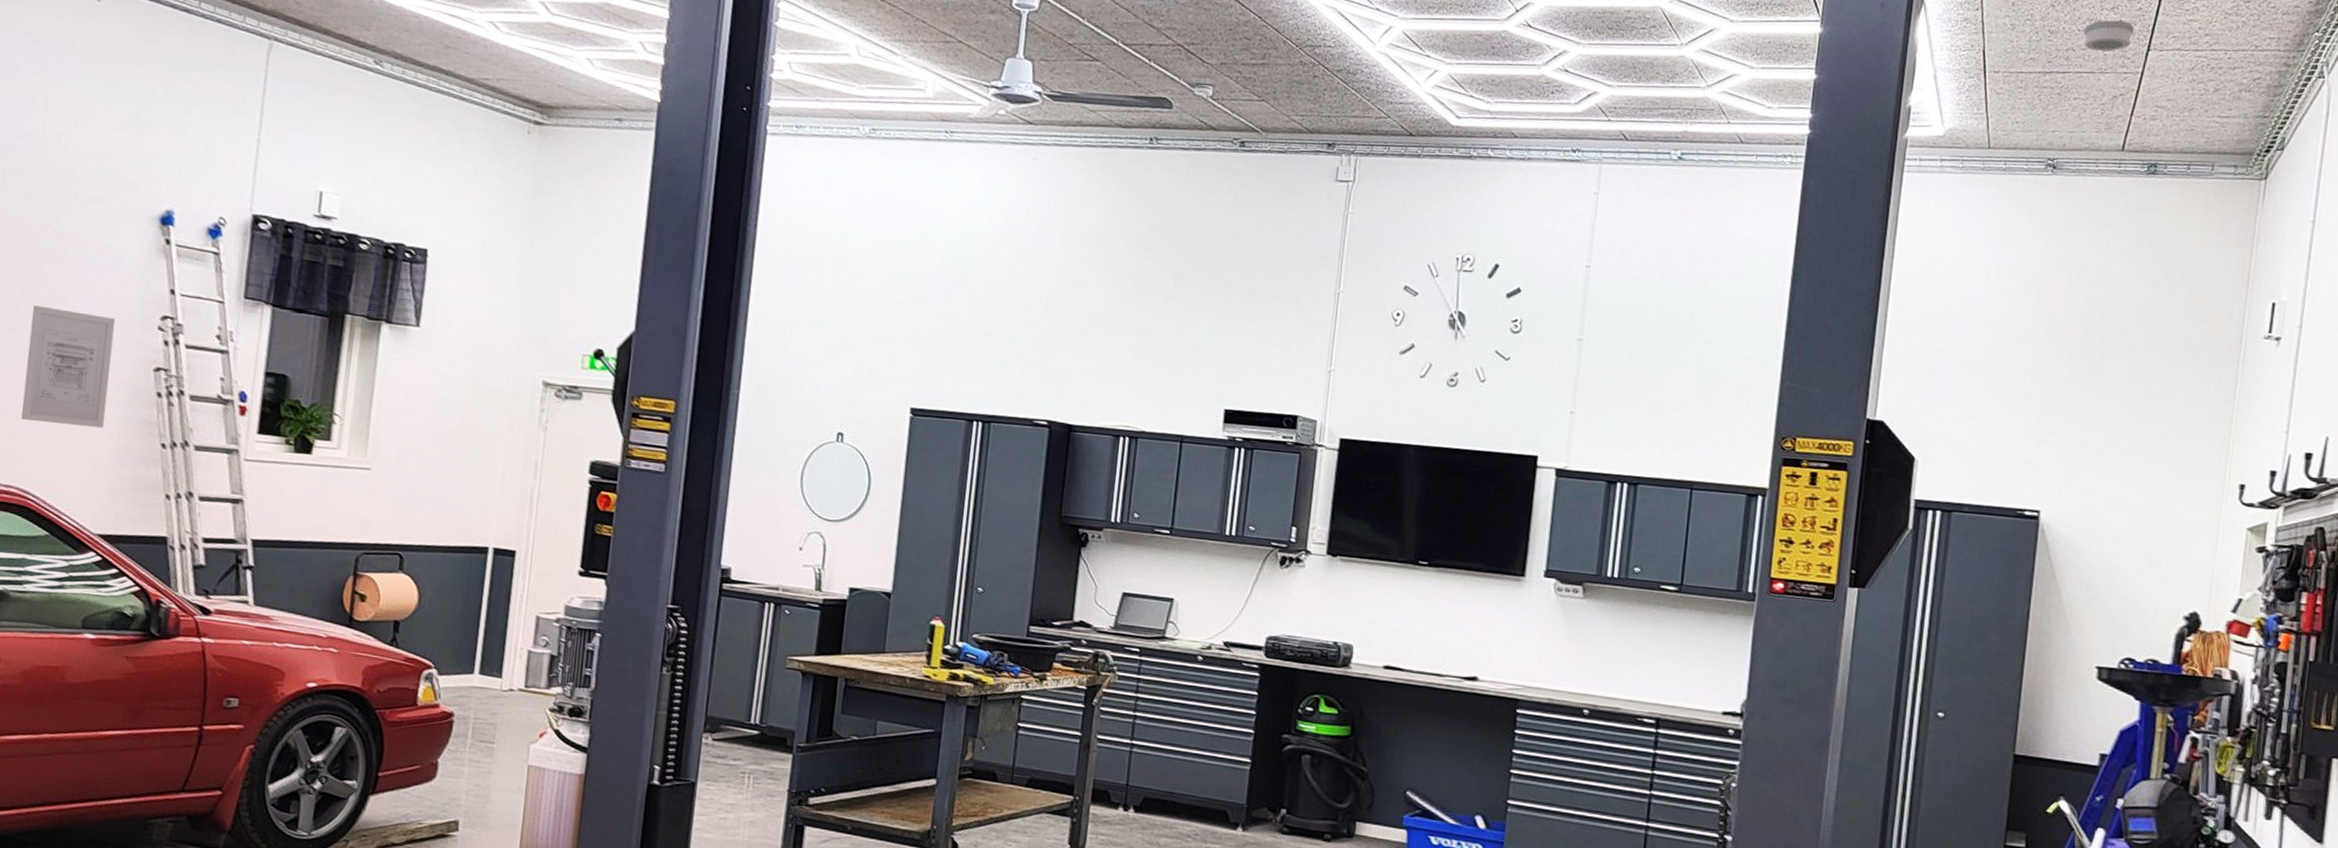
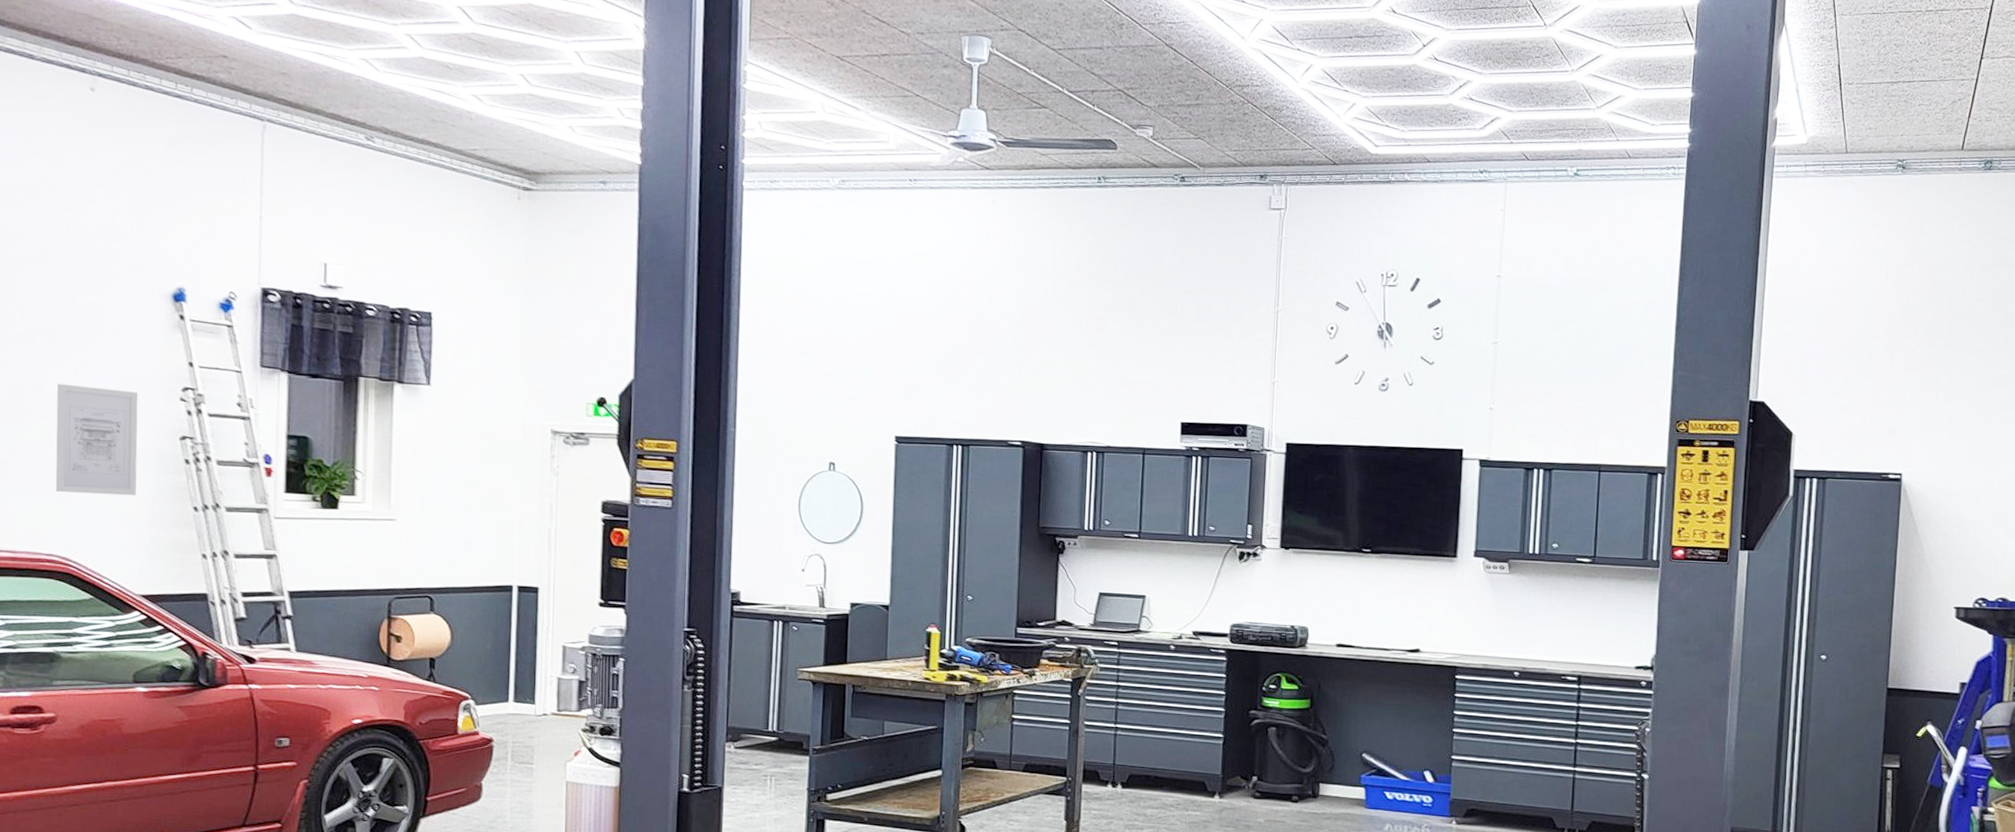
smoke detector: present [2083,18,2134,52] -> none [1925,31,1969,61]

